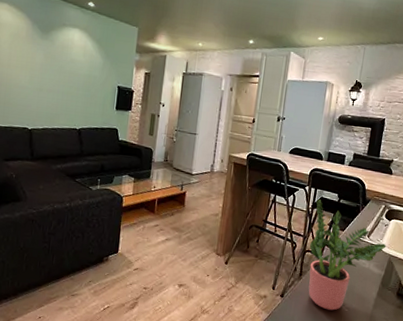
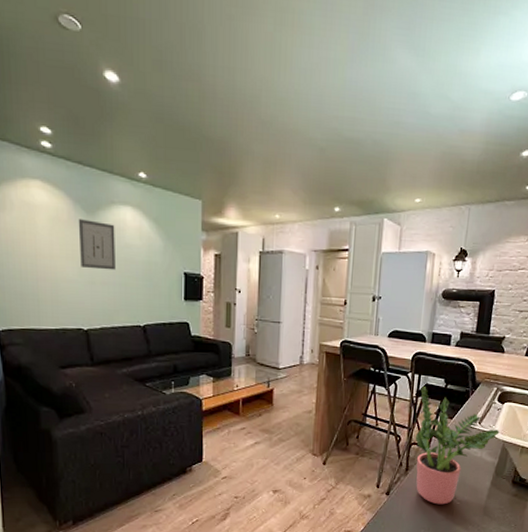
wall art: none [32,37,64,81] -> present [78,219,116,270]

